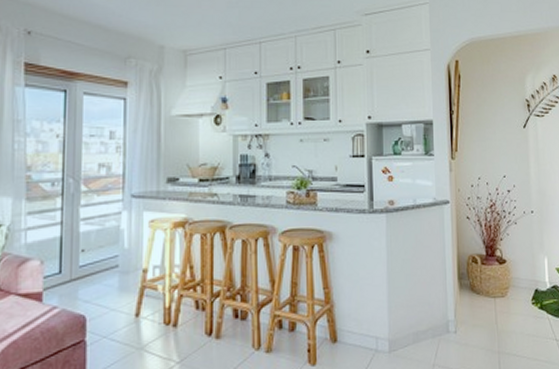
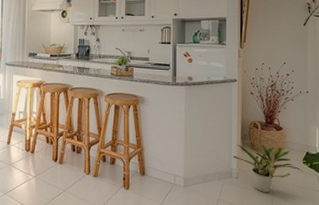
potted plant: none [449,284,533,349] -> present [233,144,303,193]

